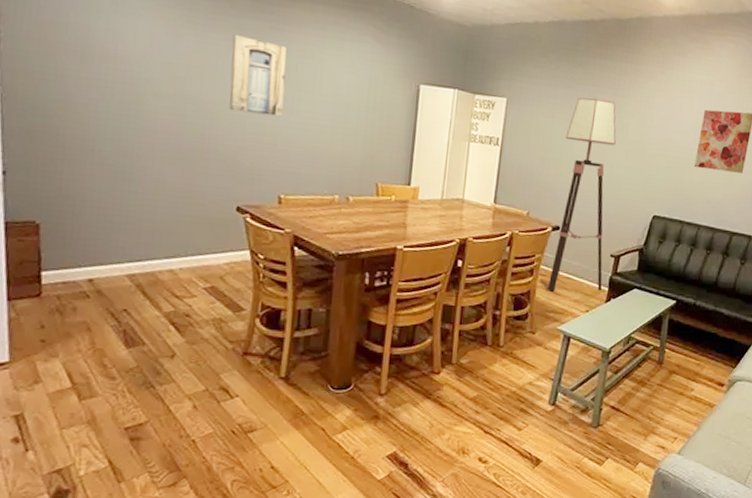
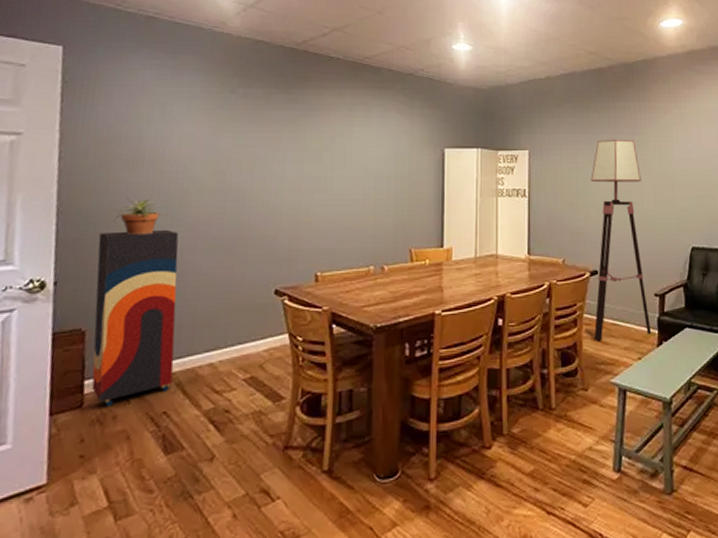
shelving unit: none [48,126,135,298] -> present [91,229,179,406]
potted plant: none [60,92,123,134] -> present [111,198,168,236]
wall art: present [229,35,287,117] -> none [267,126,319,196]

